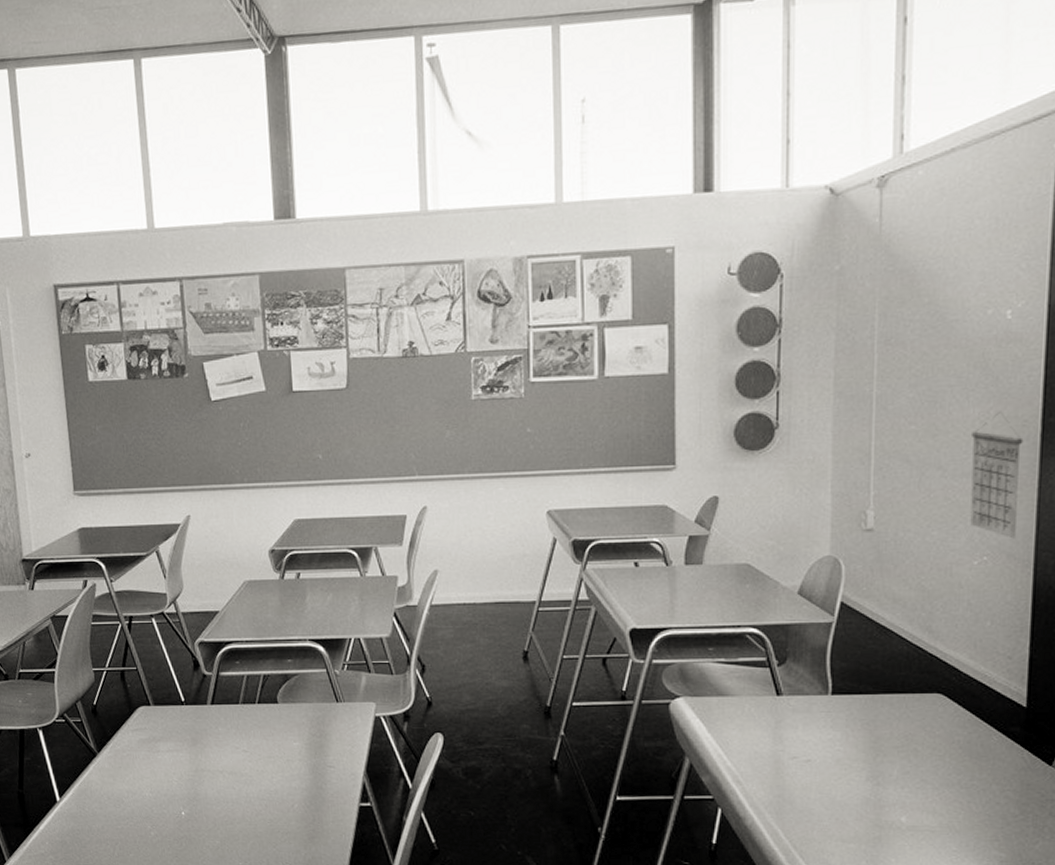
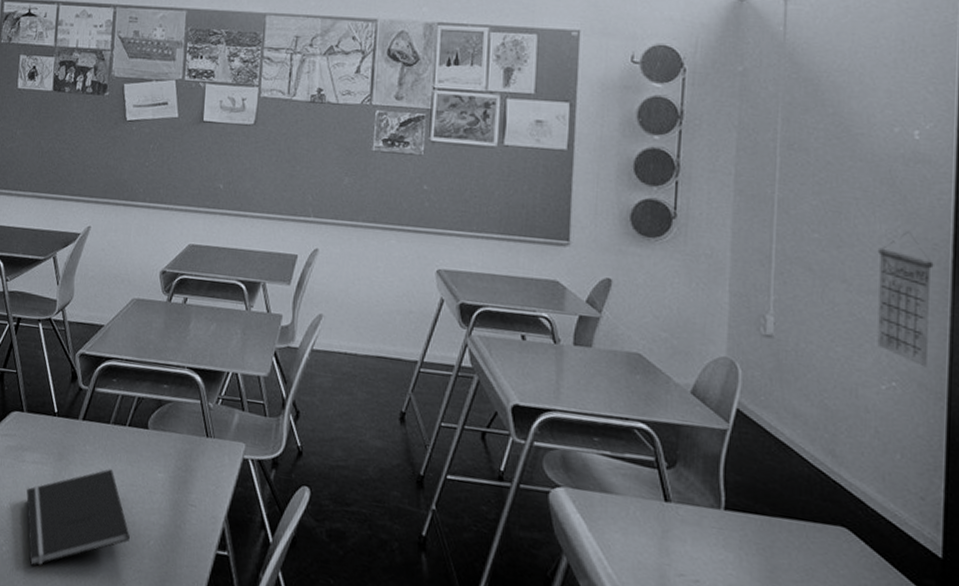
notepad: none [166,746,274,845] -> present [26,469,130,566]

